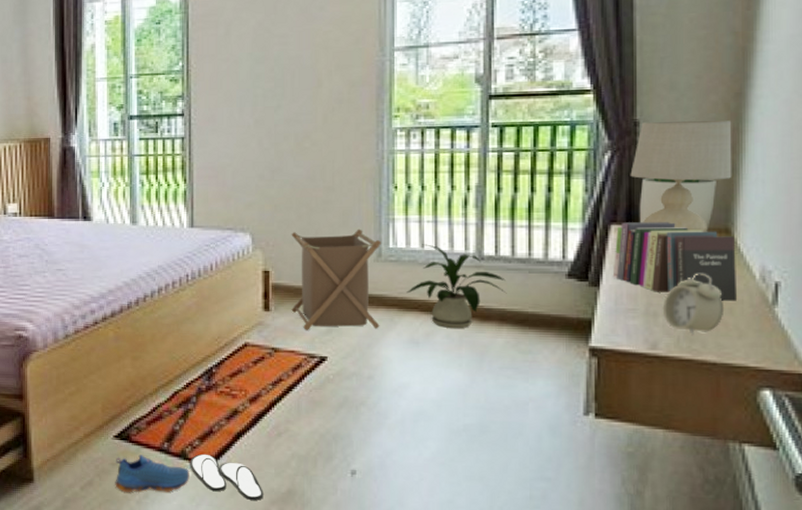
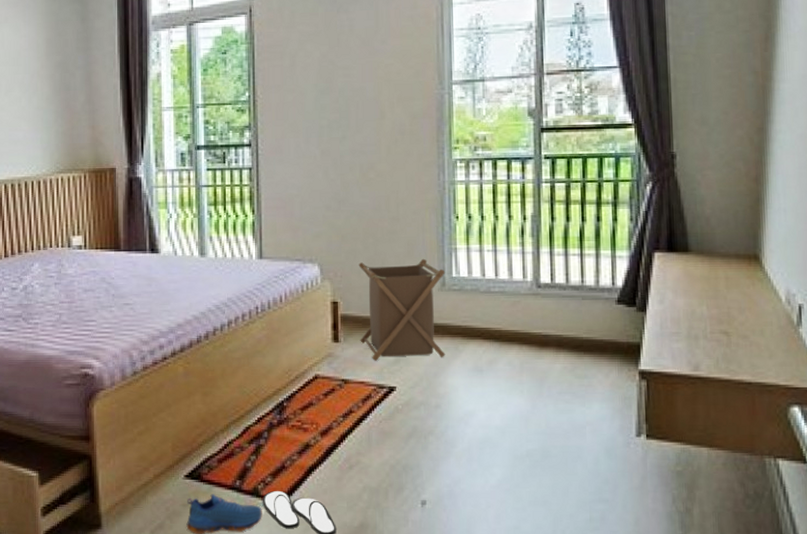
house plant: present [406,244,507,329] -> none [470,273,563,356]
books: present [612,222,738,302] -> none [657,249,767,324]
table lamp: present [630,120,732,232] -> none [669,153,758,258]
planter: present [639,177,716,232] -> none [678,207,745,258]
alarm clock: present [663,273,723,336] -> none [703,297,756,357]

